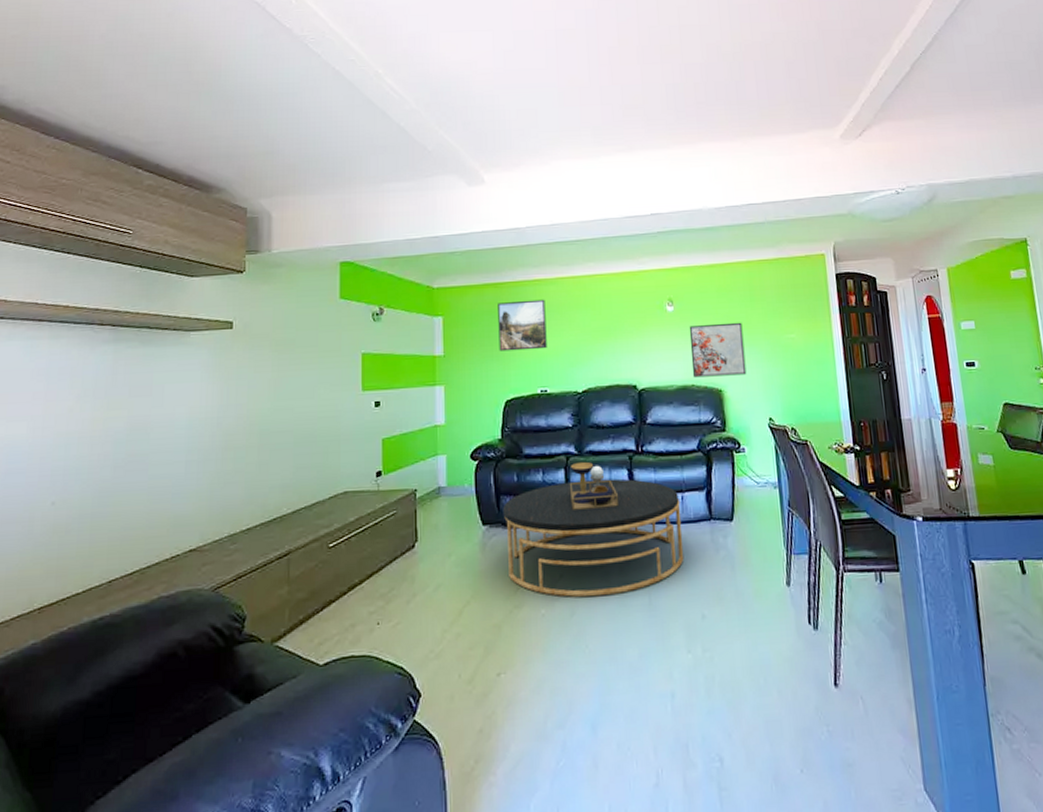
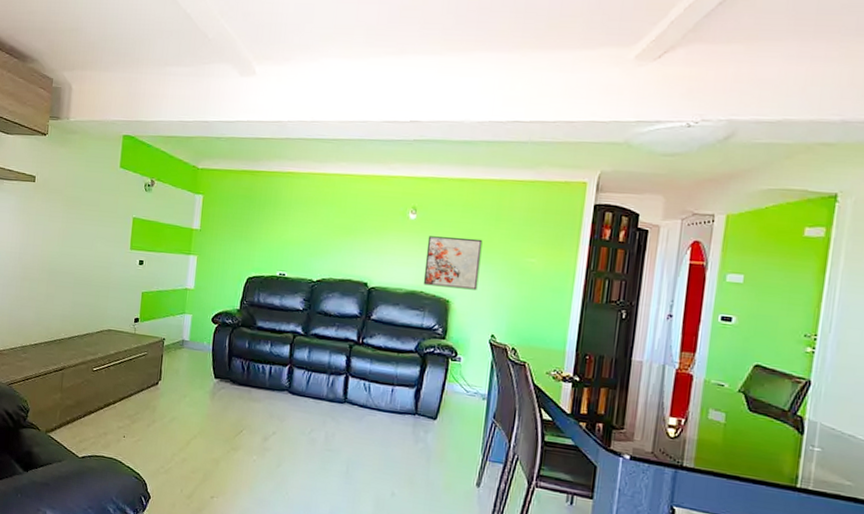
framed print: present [498,299,547,352] -> none [248,189,296,237]
coffee table: present [502,462,684,597] -> none [230,342,390,459]

